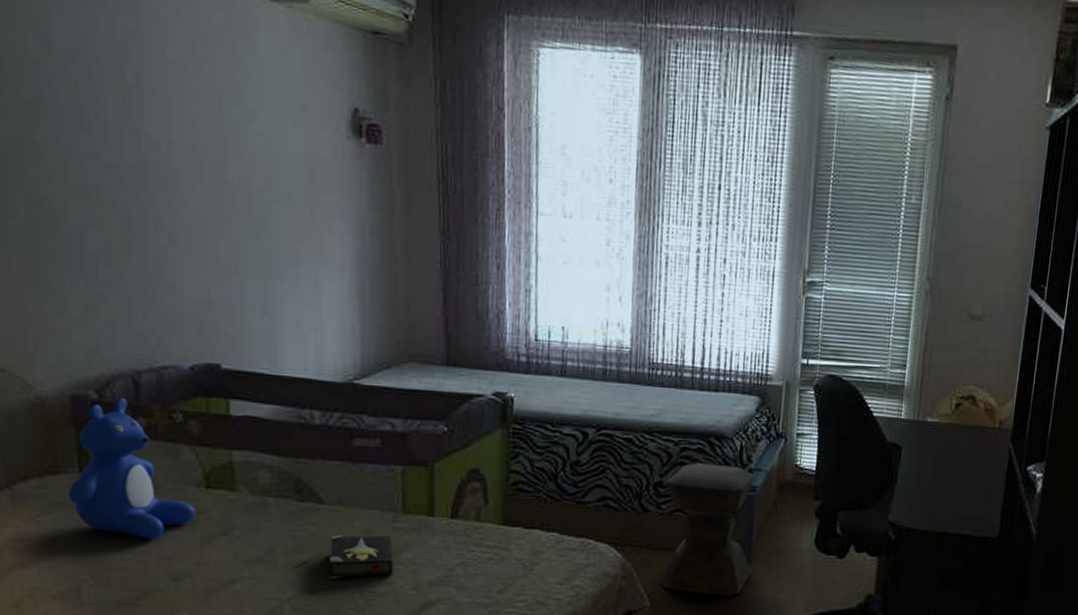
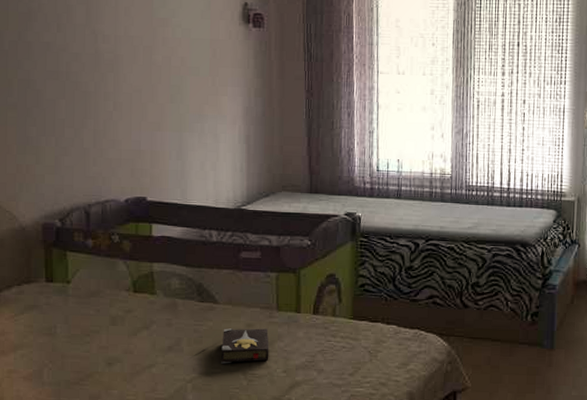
teddy bear: present [68,398,196,539] -> none [37,225,126,332]
stool: present [660,463,755,597] -> none [479,266,554,379]

